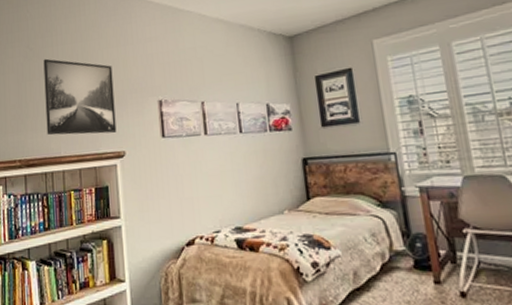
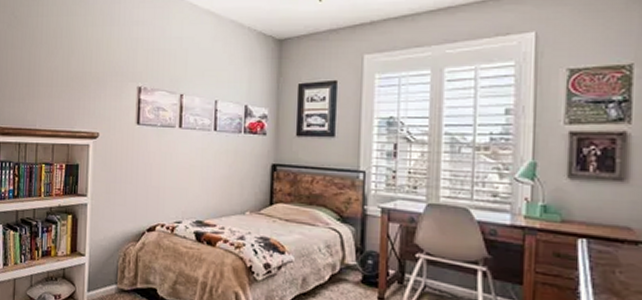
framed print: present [43,58,117,136] -> none [24,28,96,113]

